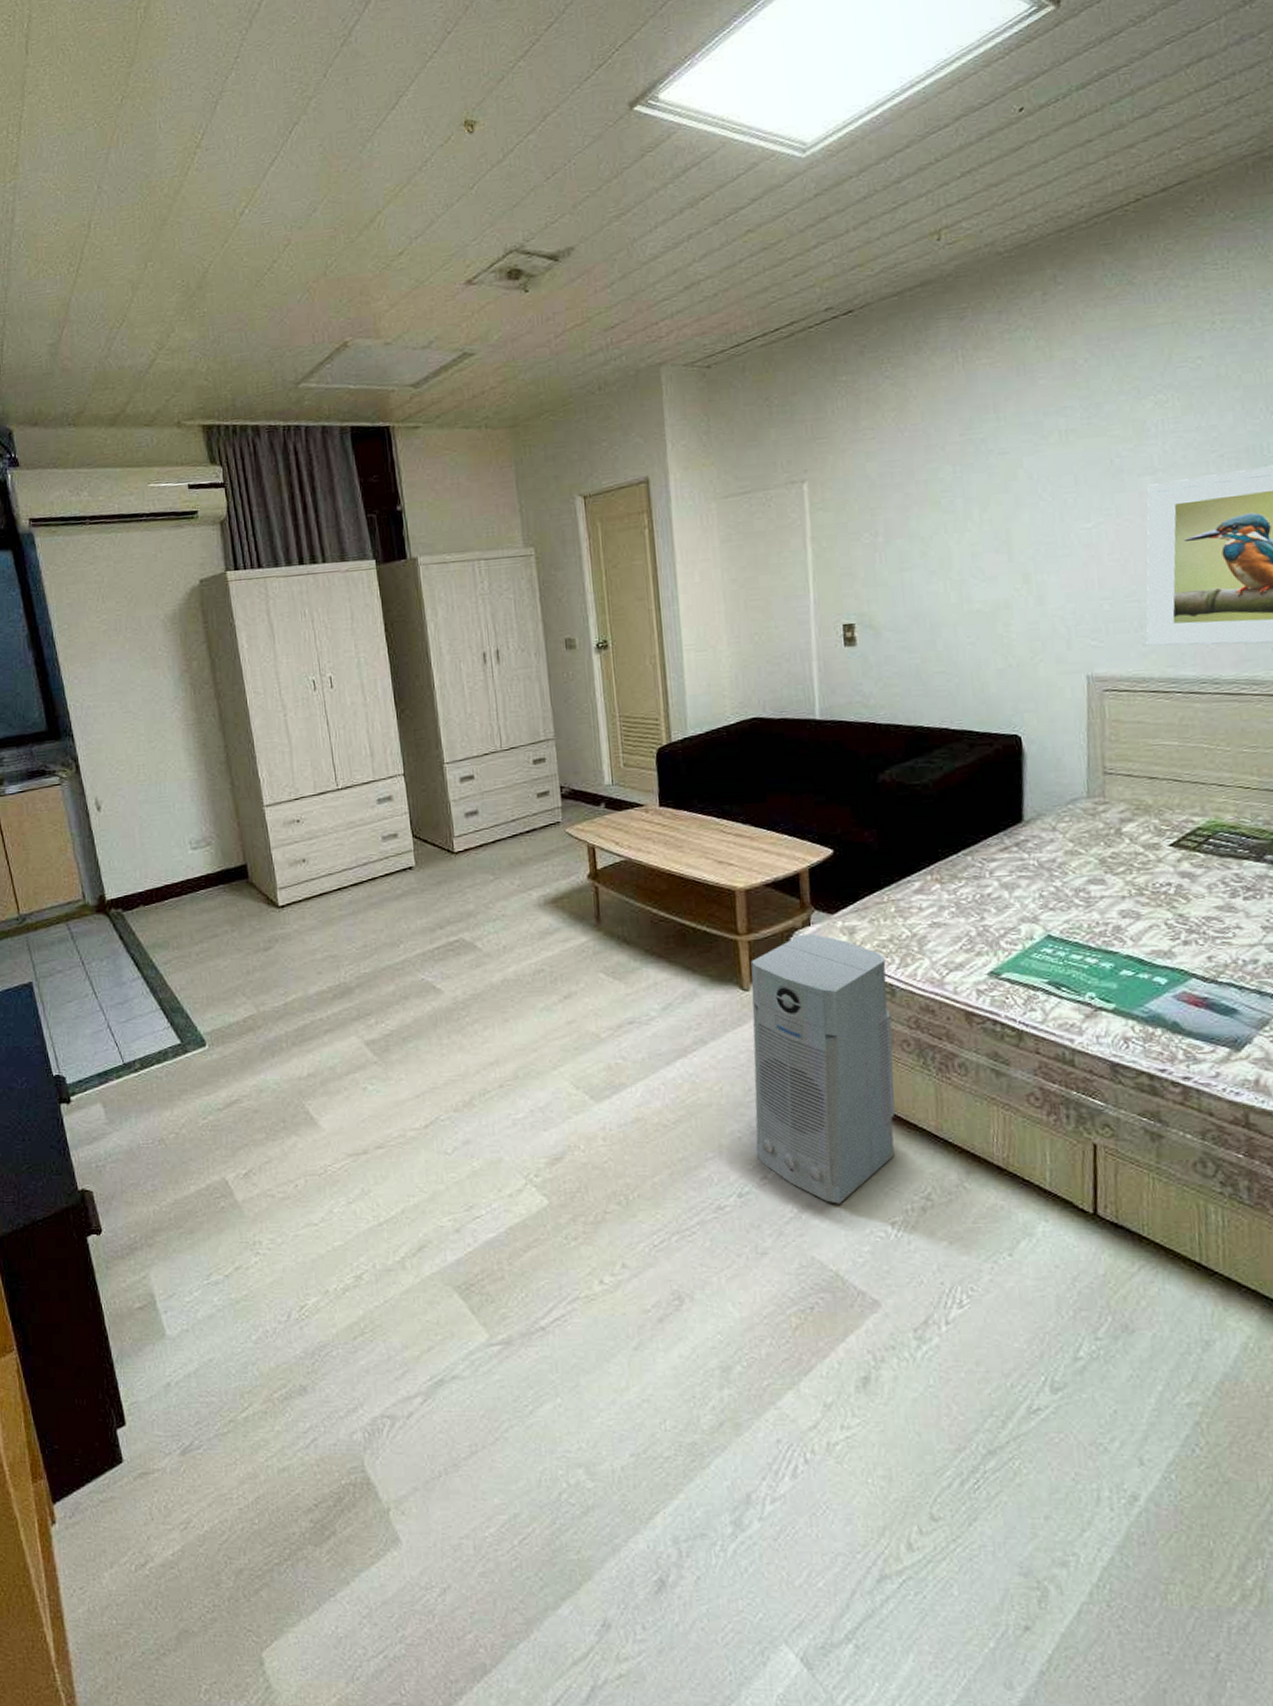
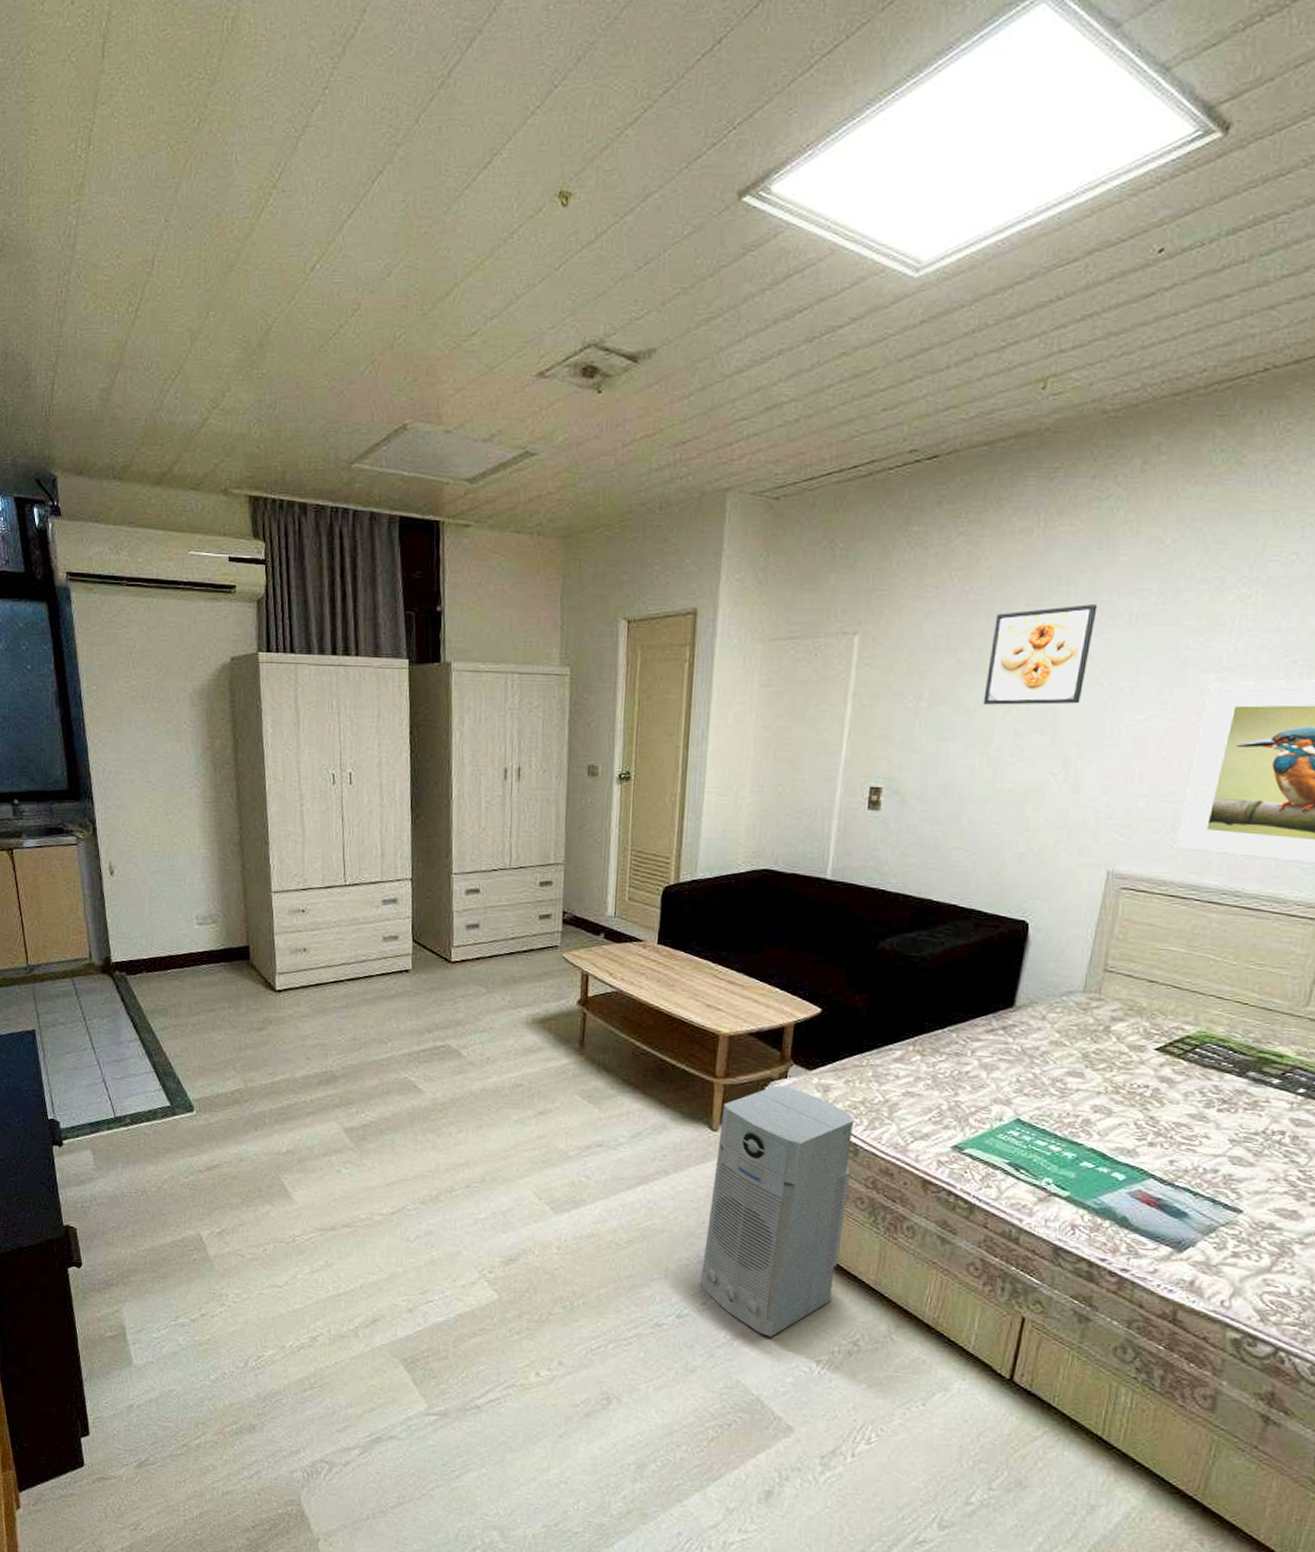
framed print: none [933,426,1029,532] -> present [983,604,1098,705]

